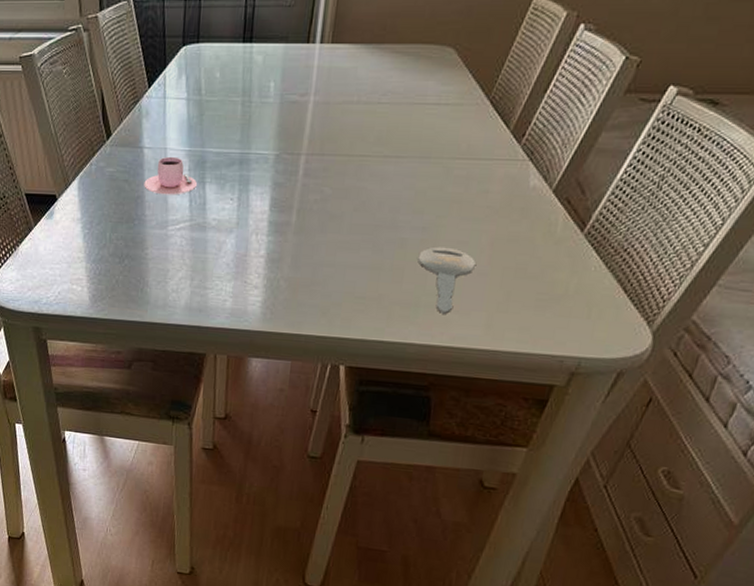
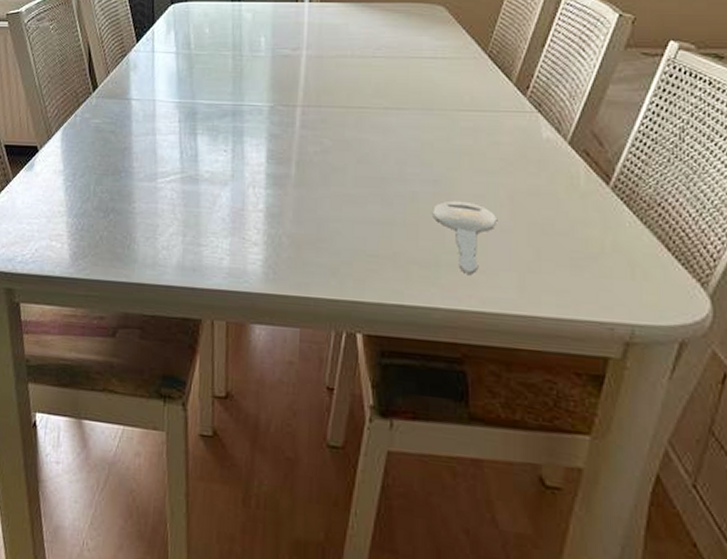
teacup: present [144,156,197,195] -> none [131,108,188,147]

